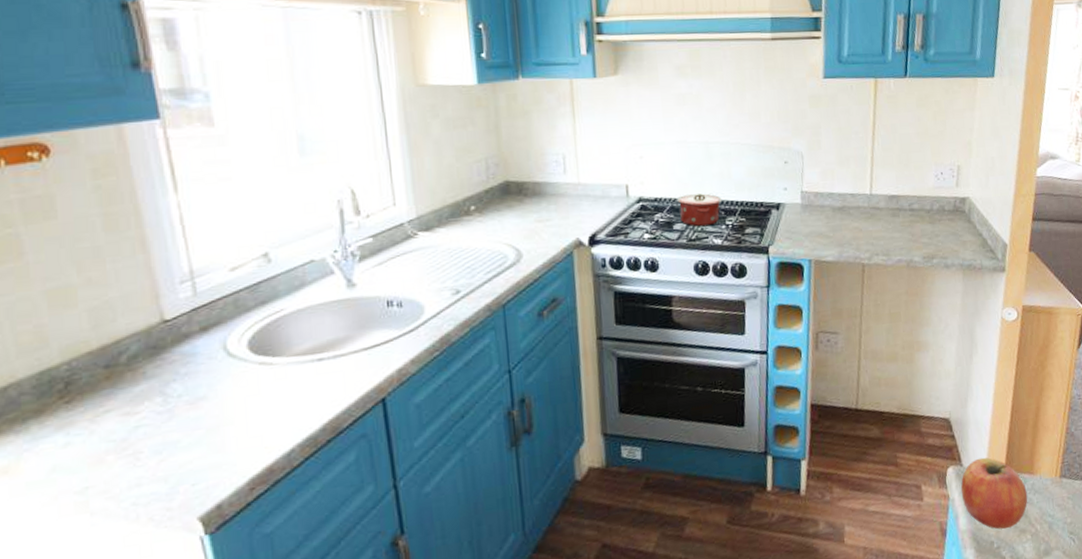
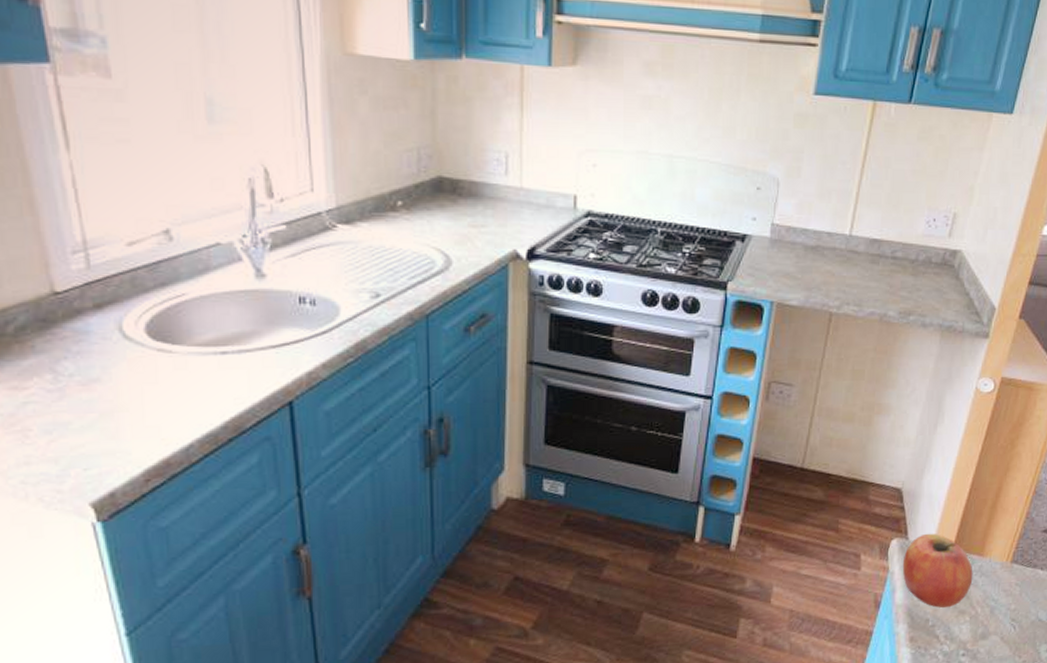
casserole: present [677,193,722,227] -> none [631,214,681,252]

